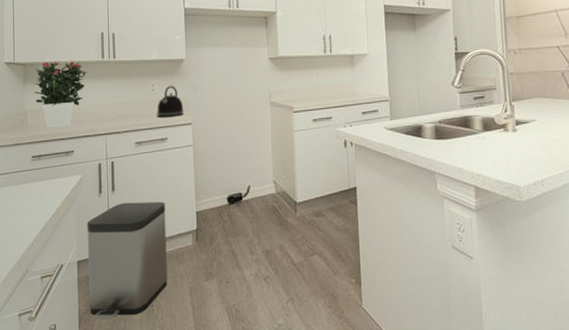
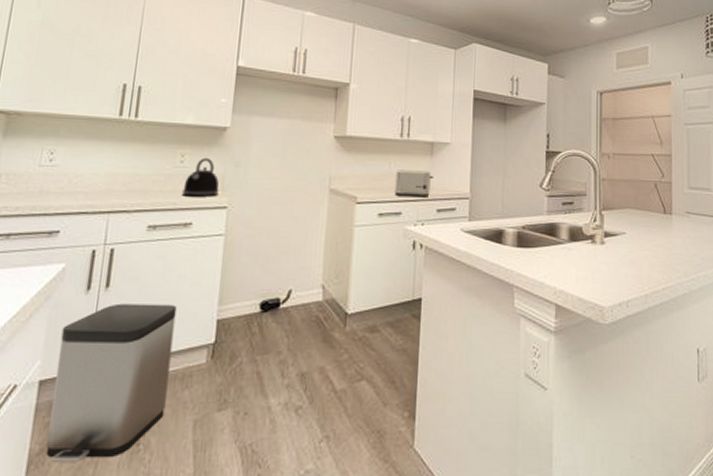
potted flower: present [33,59,87,128] -> none [16,111,96,199]
toaster: none [323,80,356,104] -> present [394,170,434,198]

